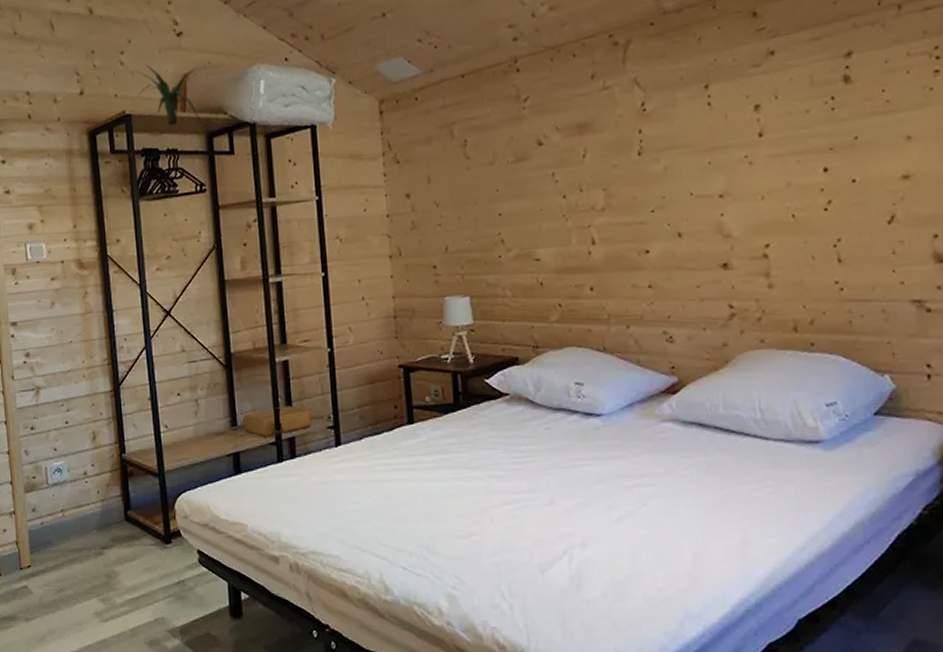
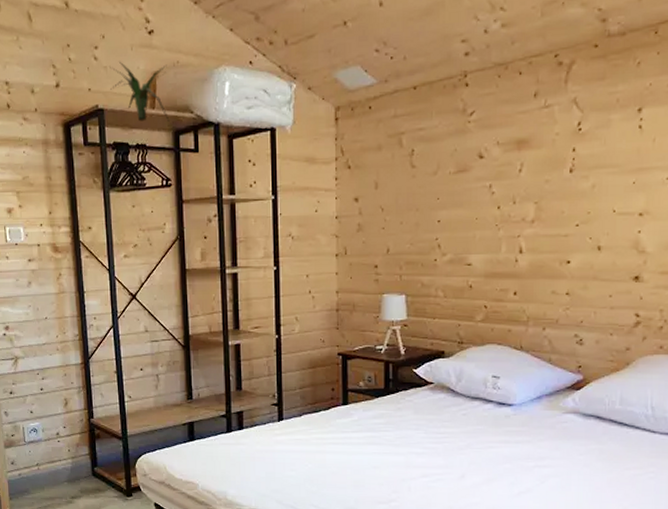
box: present [243,405,310,437] -> none [198,384,257,410]

